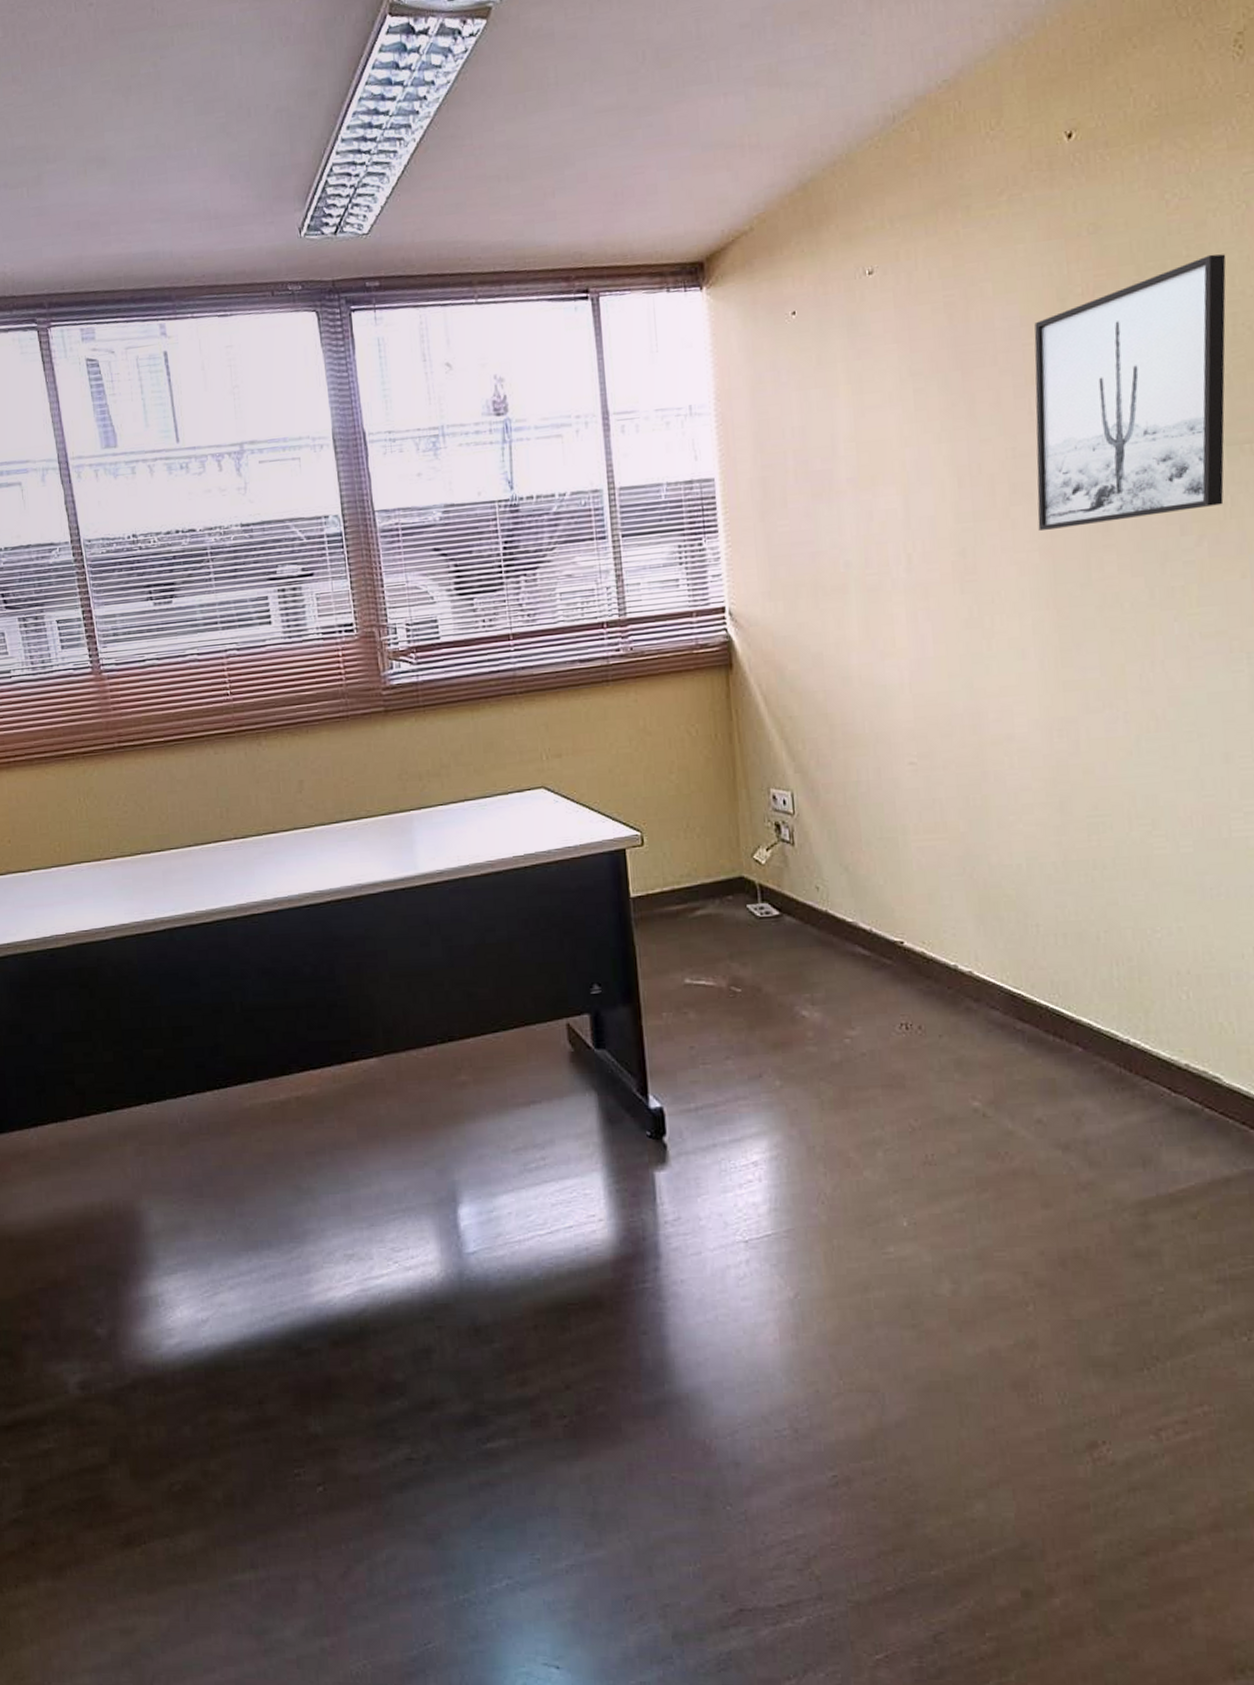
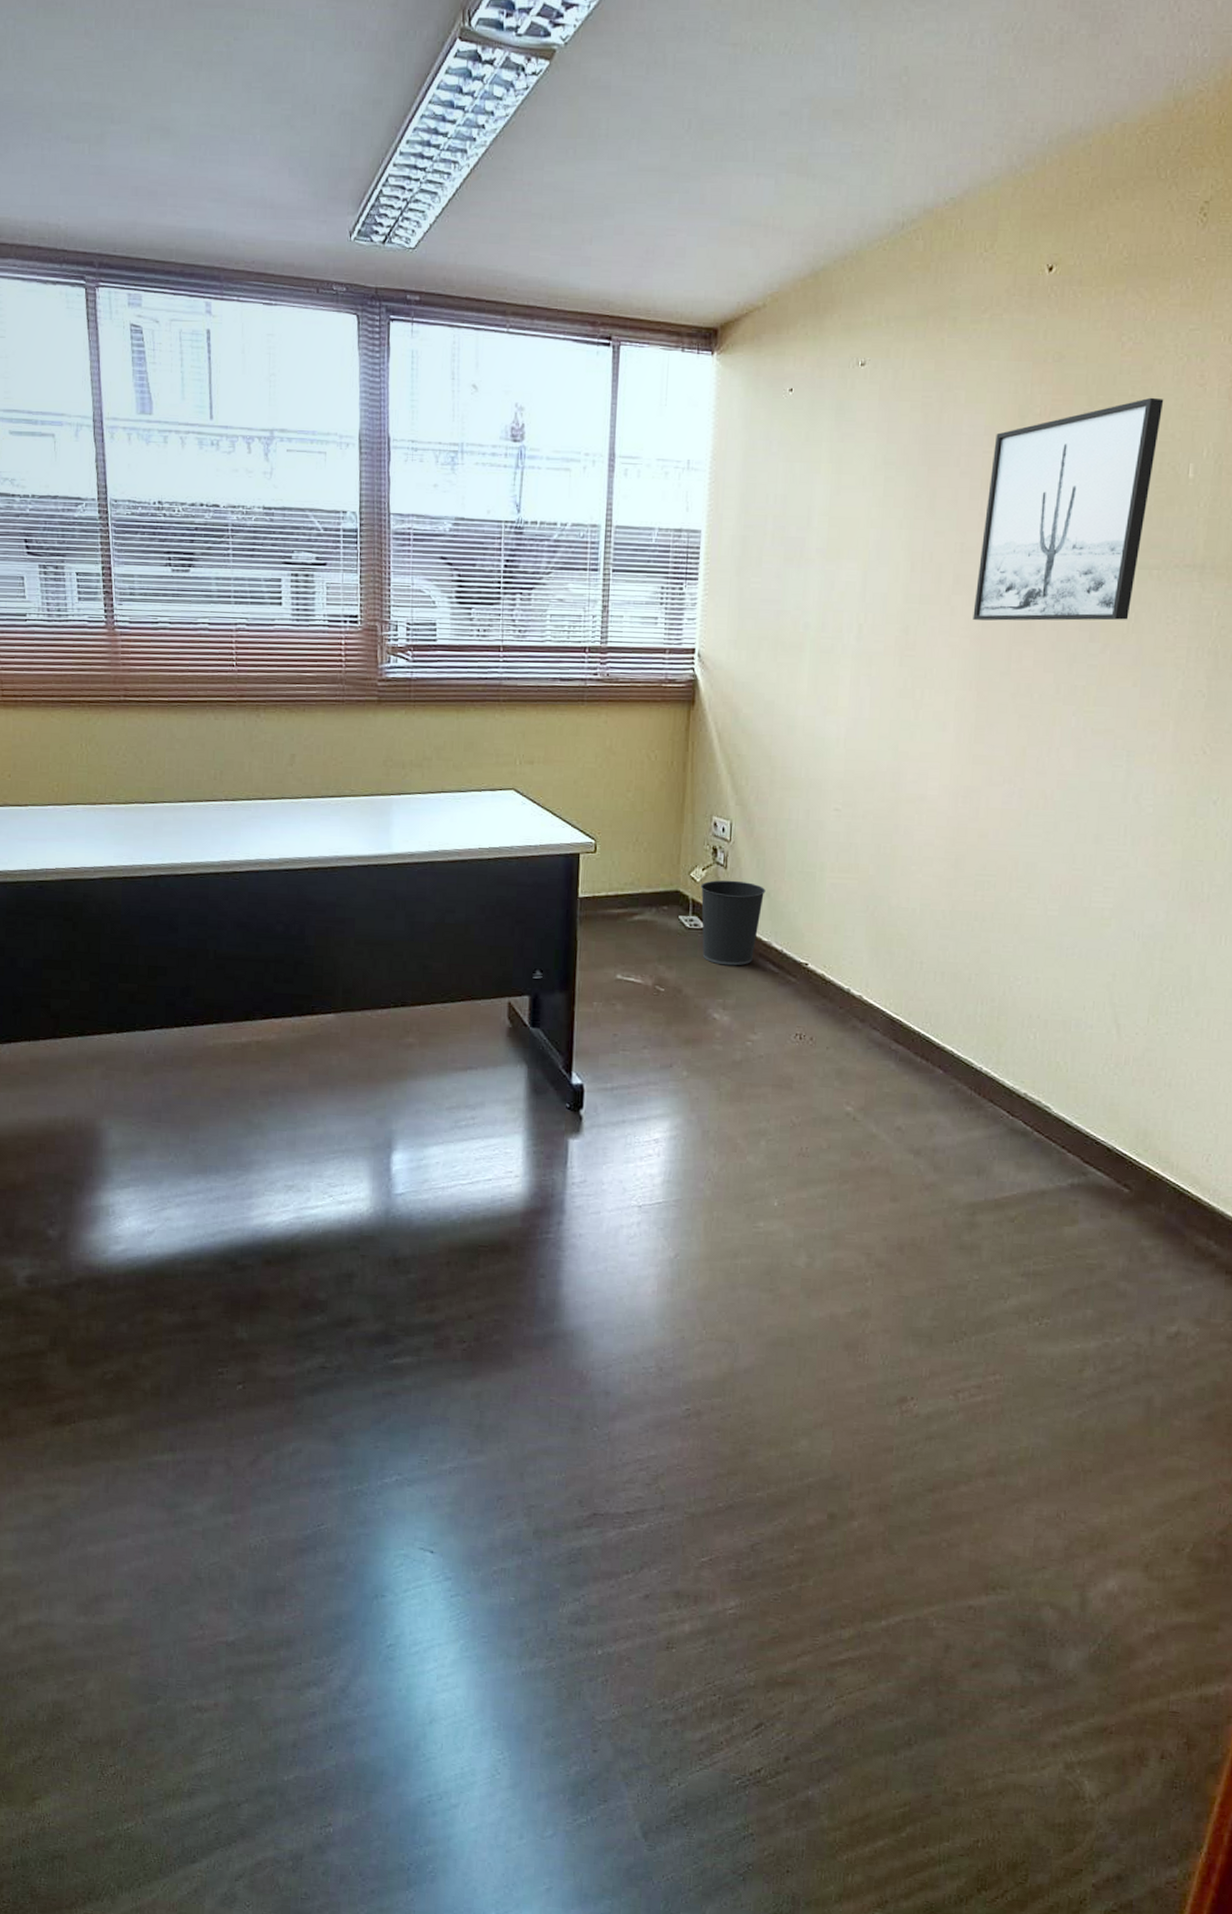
wastebasket: none [766,857,843,955] -> present [700,880,766,966]

